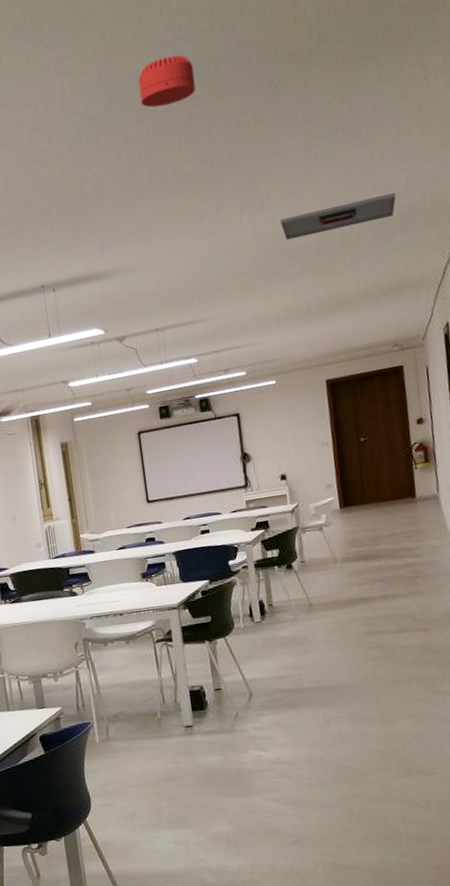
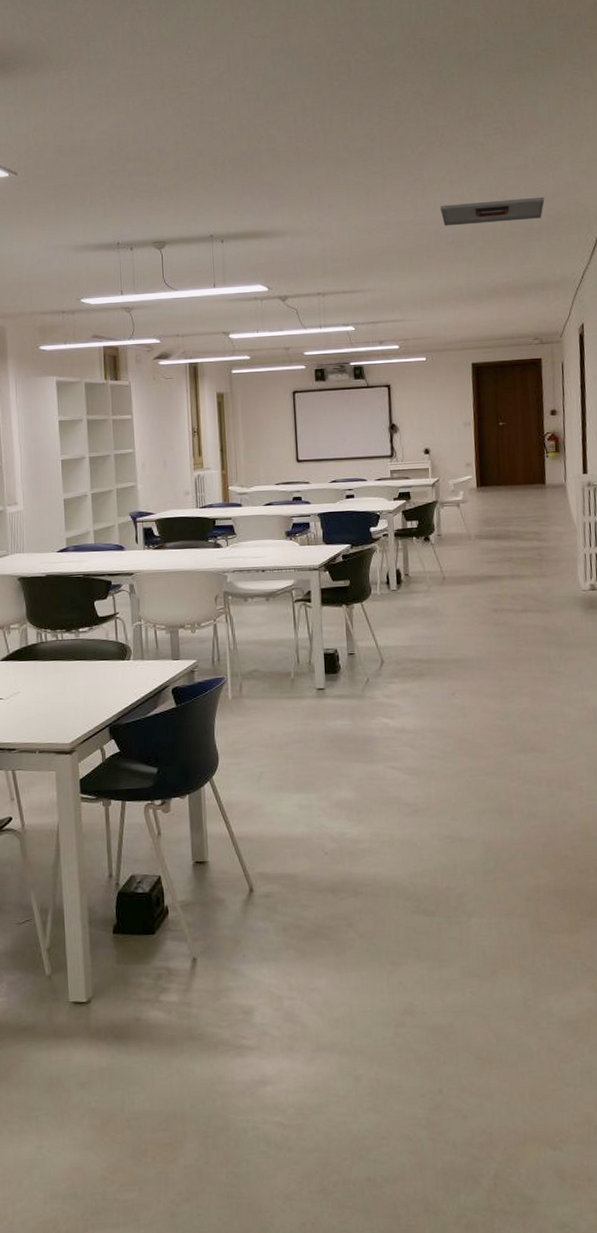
smoke detector: present [138,55,196,108] -> none [318,36,371,82]

